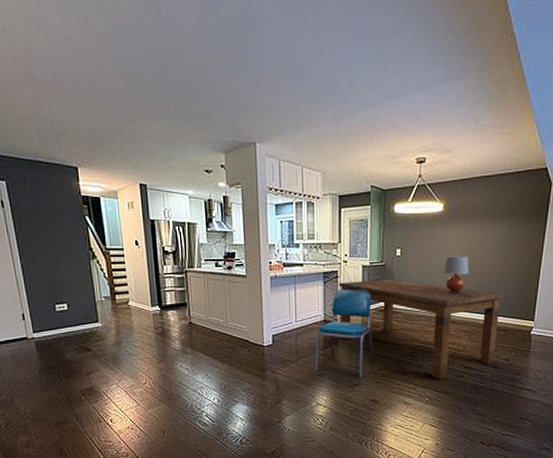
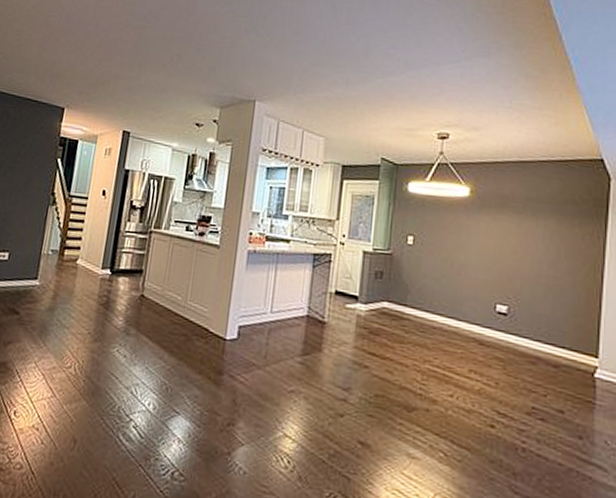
dining chair: present [315,285,374,379] -> none [287,273,371,408]
dining table: present [338,279,504,380] -> none [327,269,552,428]
lamp: present [444,256,469,295] -> none [469,252,503,306]

